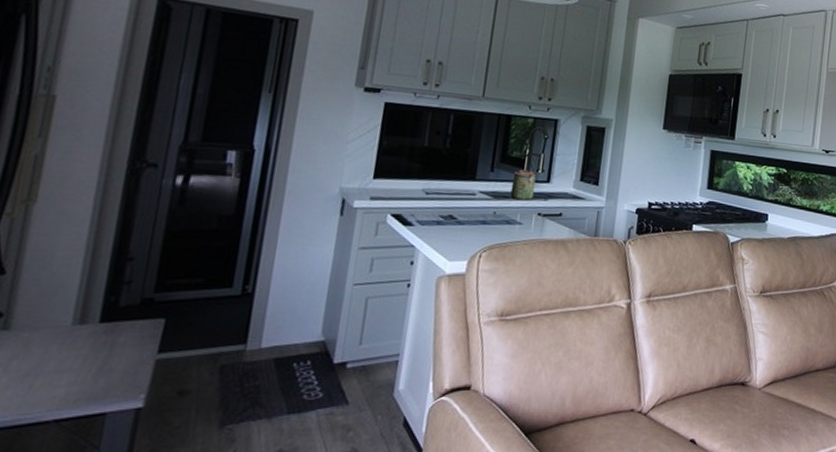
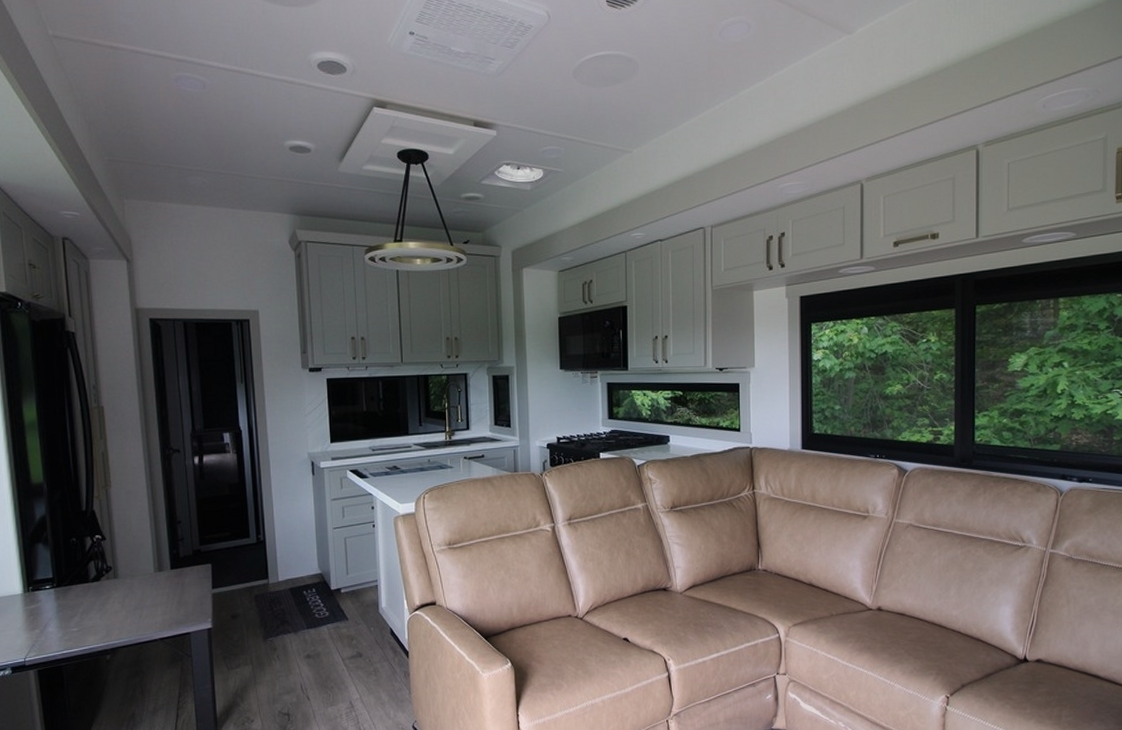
canister: present [510,169,537,200] -> none [438,421,458,447]

